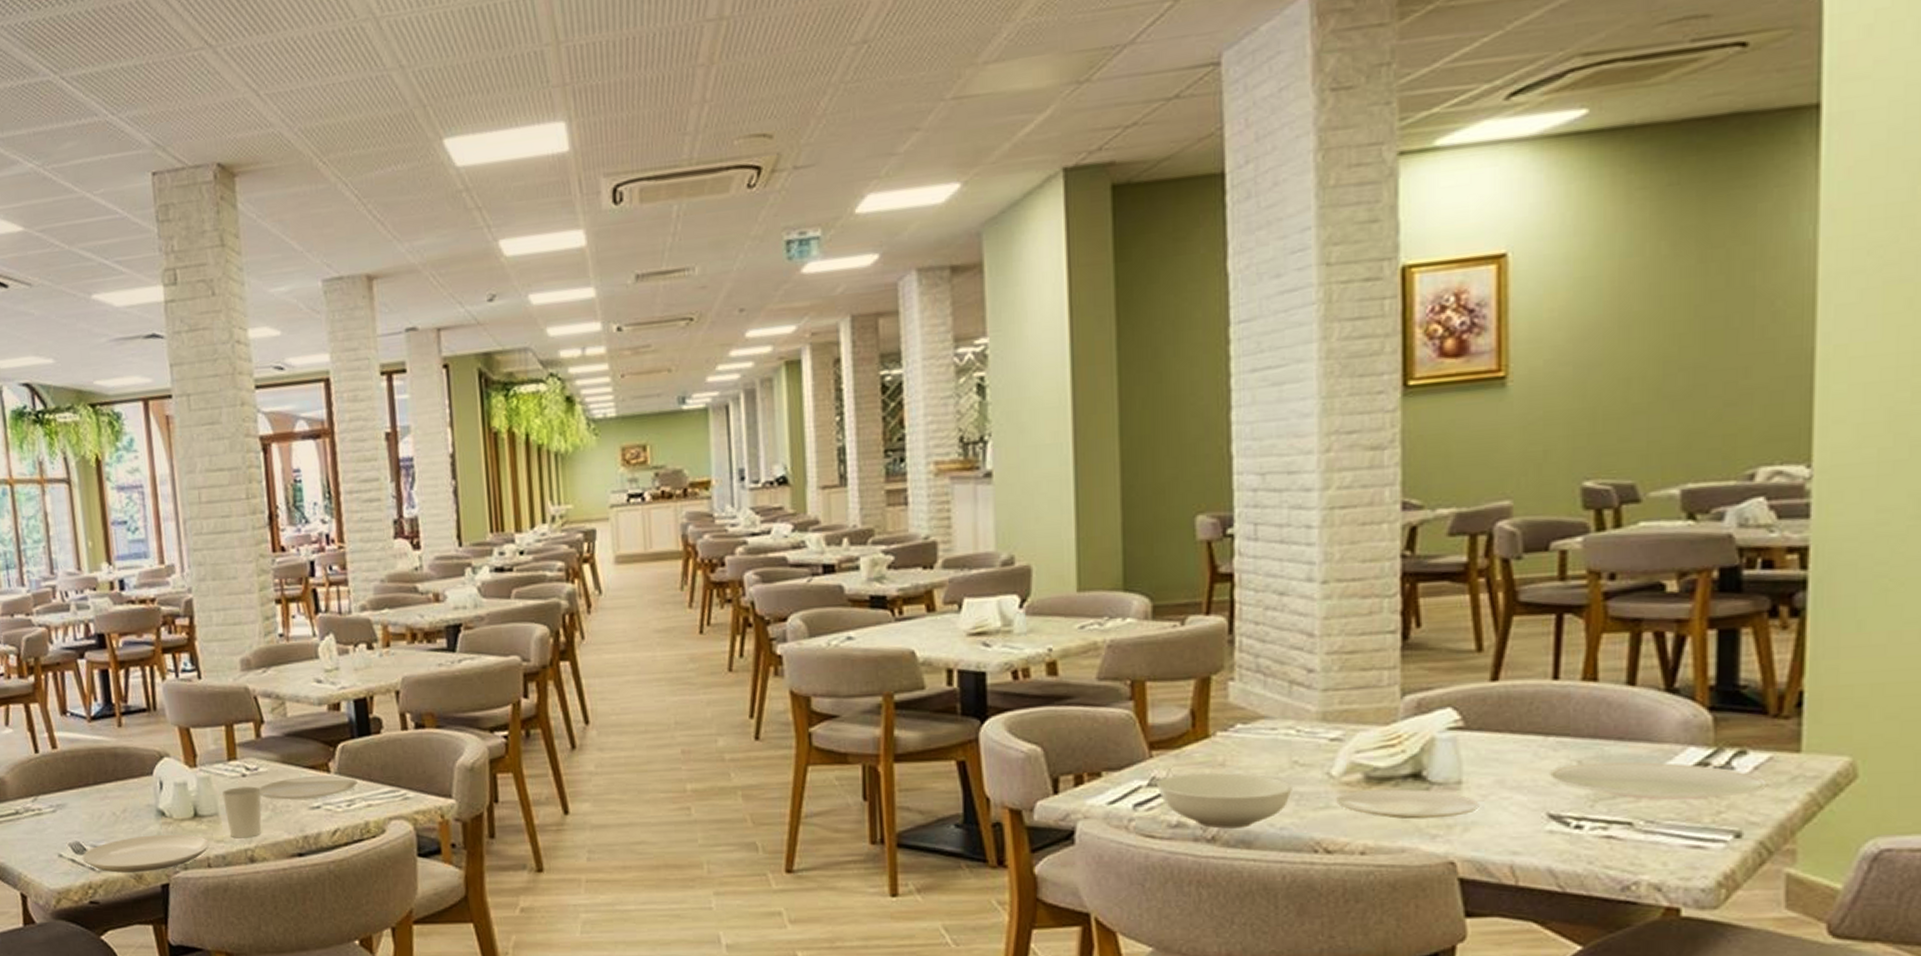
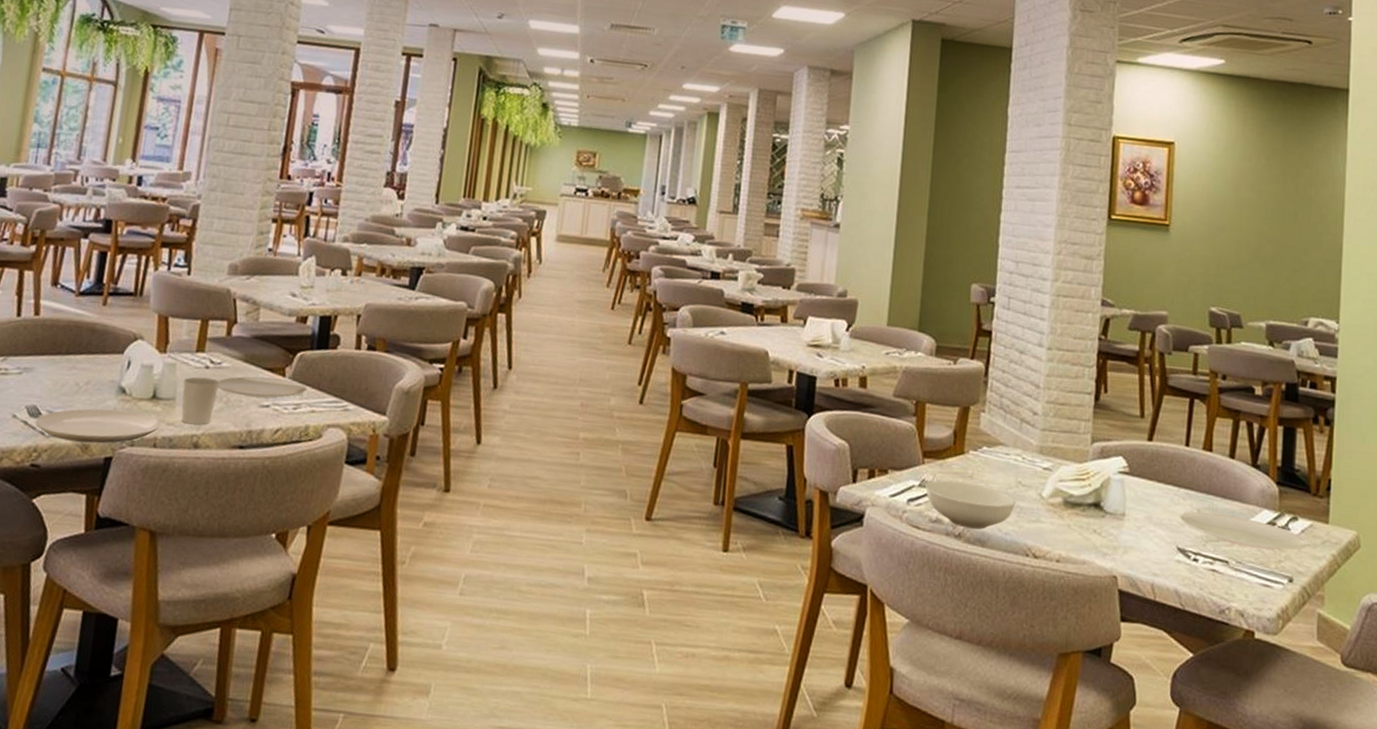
plate: present [1335,789,1479,819] -> none [1043,511,1135,541]

